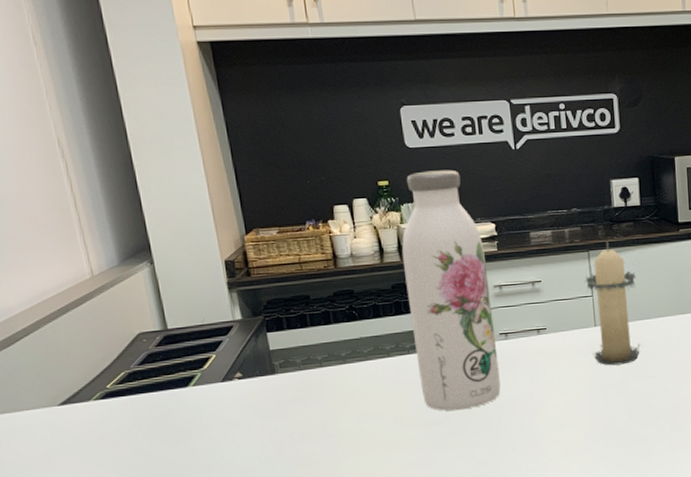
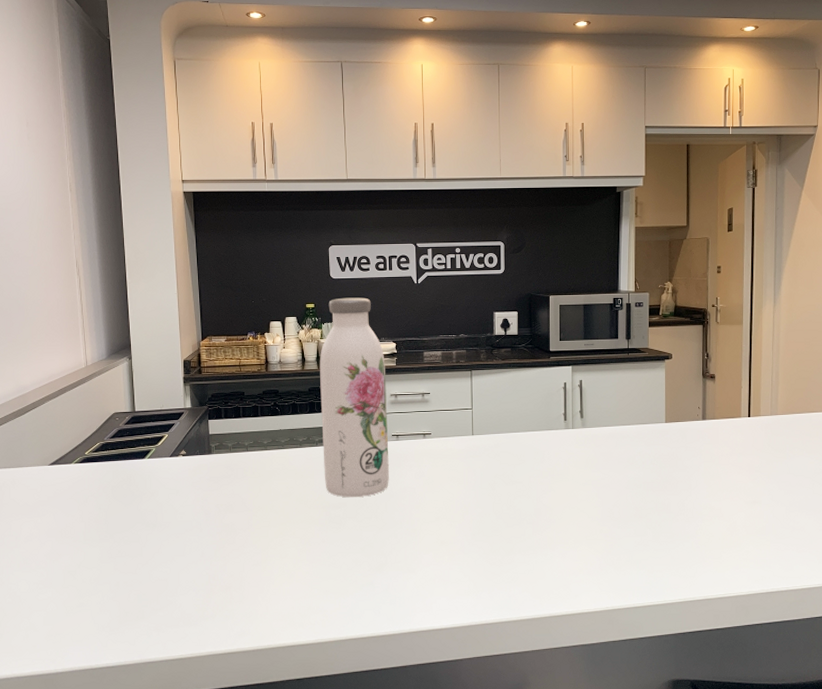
candle: present [585,240,641,366] -> none [466,363,510,470]

